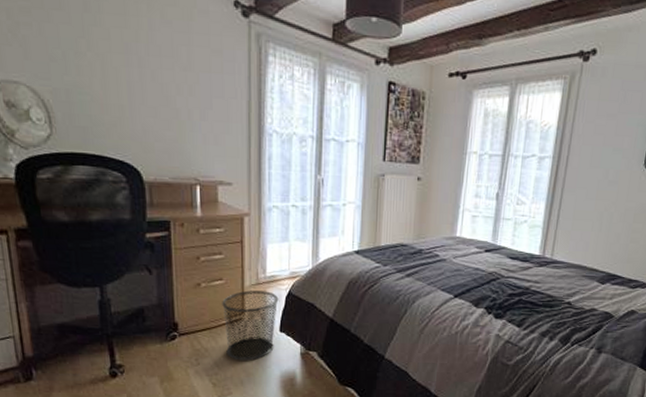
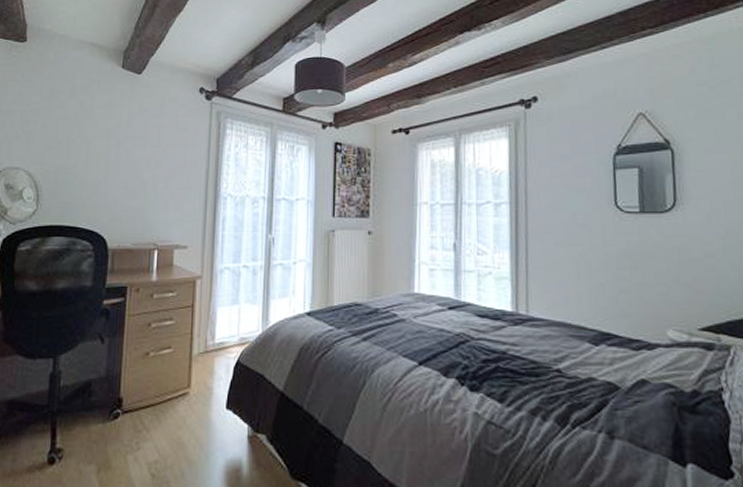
waste bin: present [222,290,279,361] -> none [168,360,227,445]

